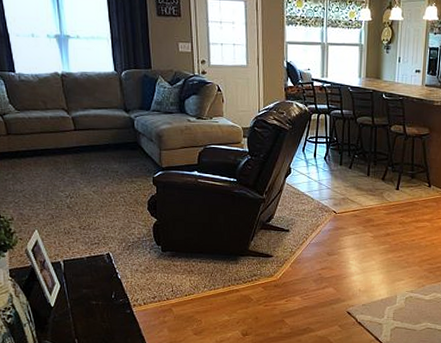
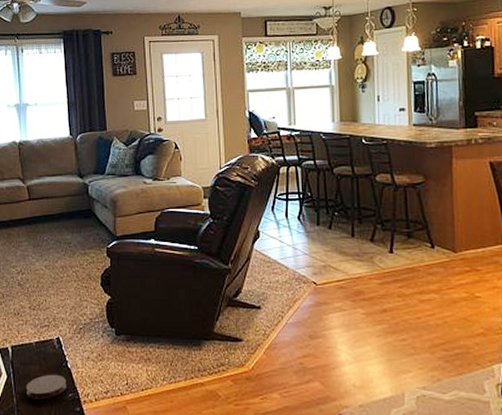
coaster: none [78,283,118,304] -> present [25,374,67,399]

